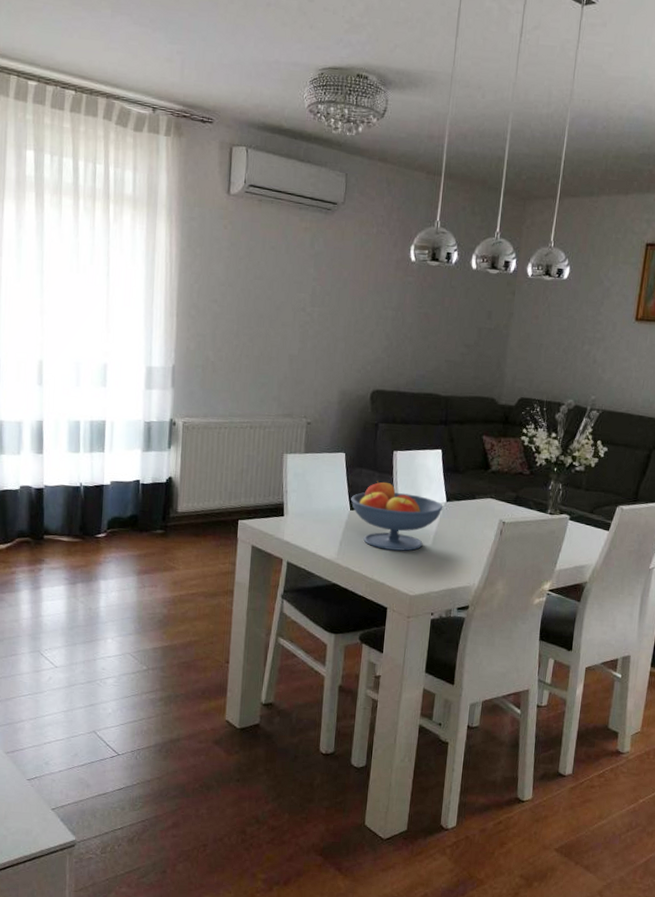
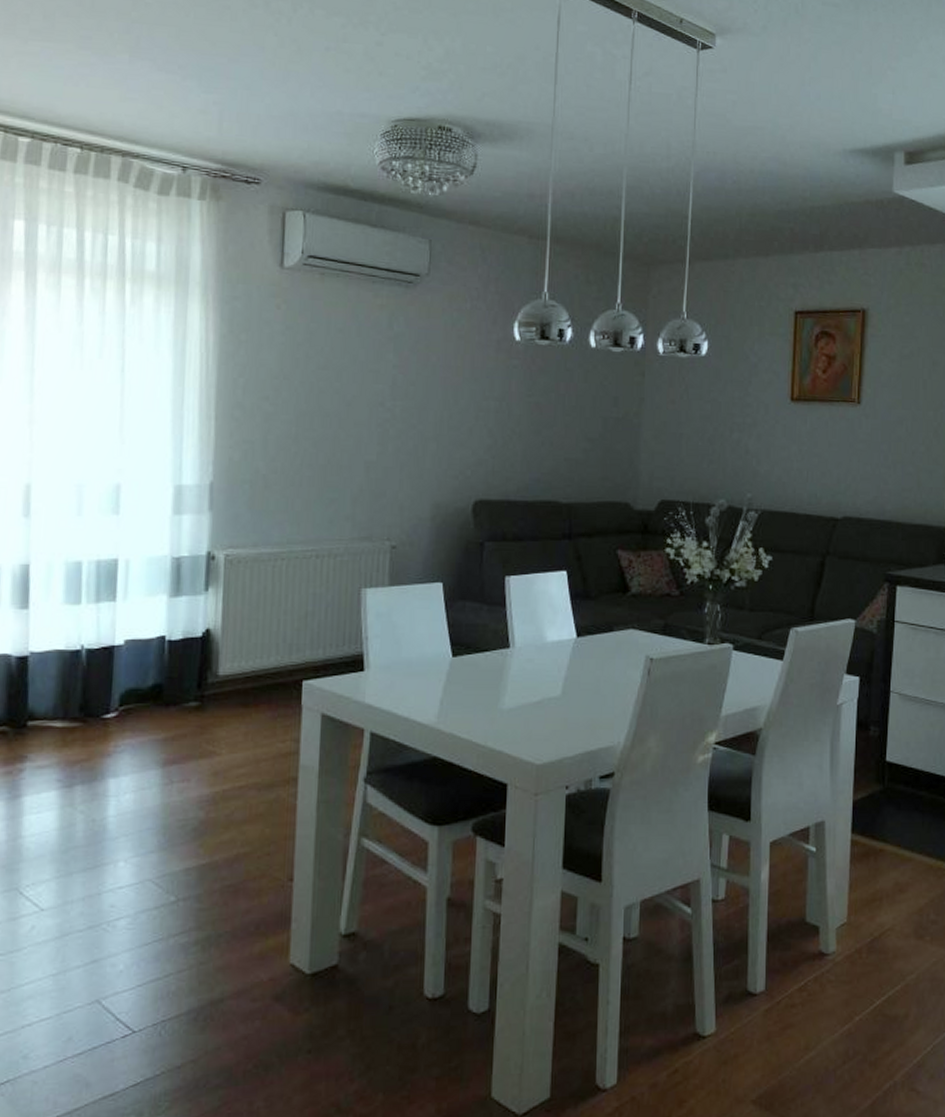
fruit bowl: present [351,480,443,551] -> none [452,615,573,706]

